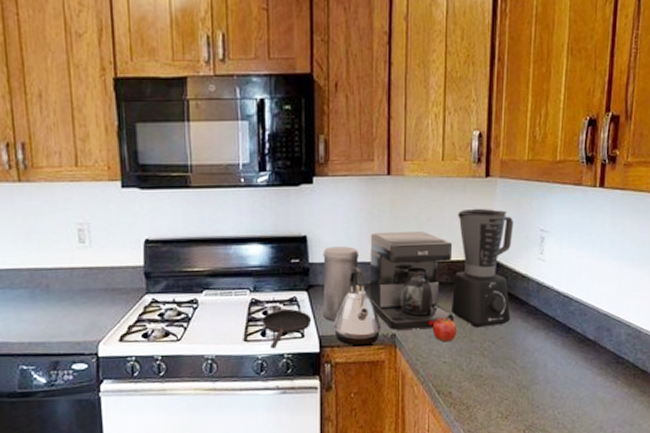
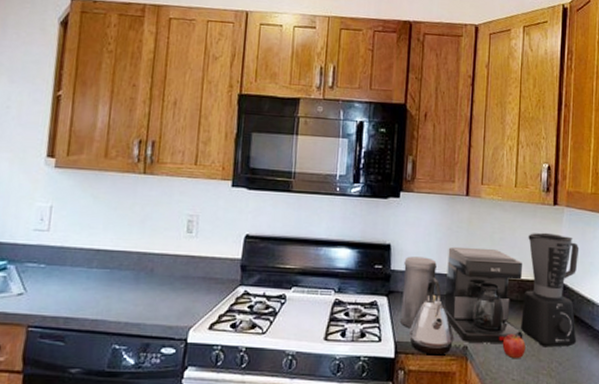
frying pan: present [262,309,312,349] -> none [343,312,390,350]

